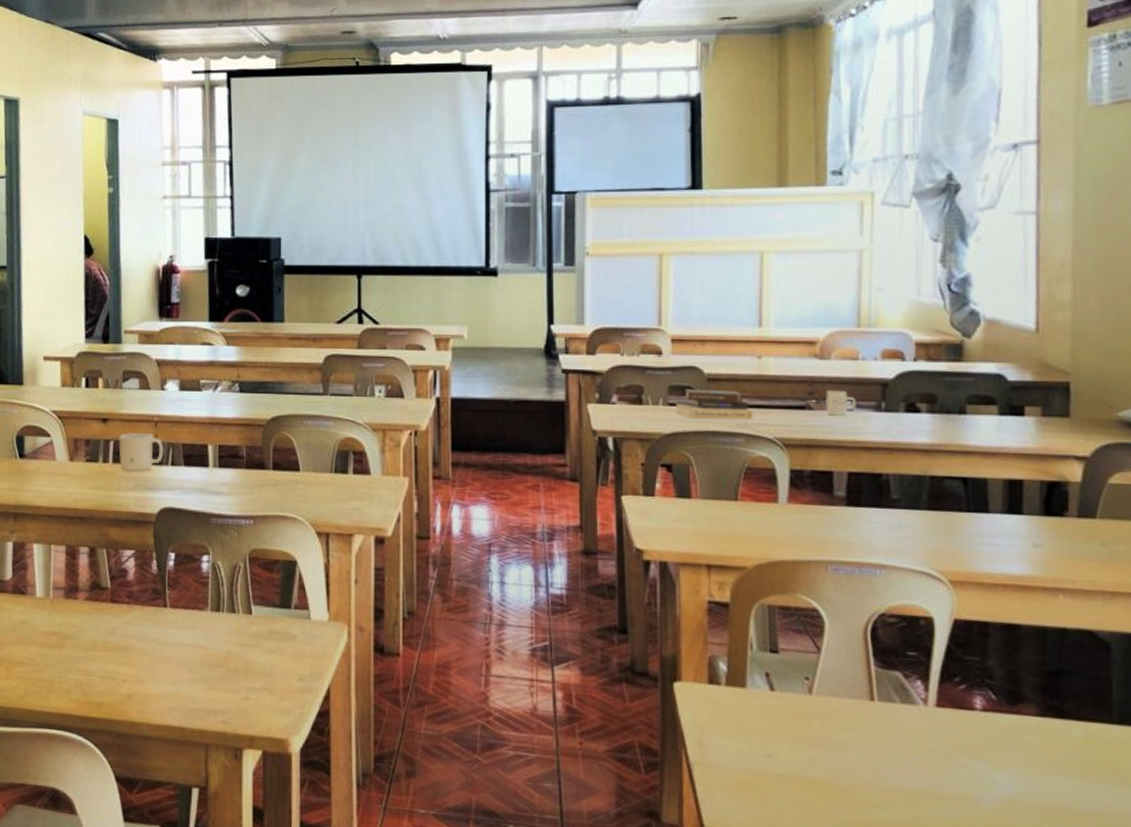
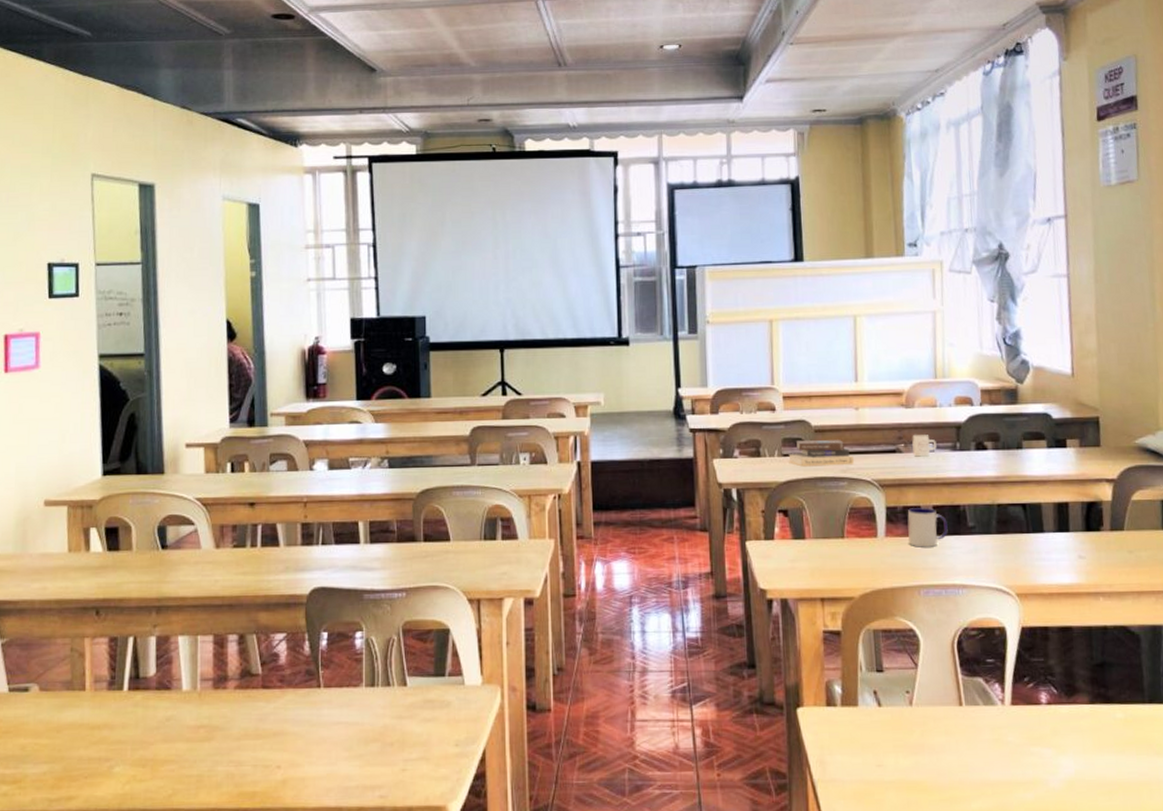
mug: present [118,432,164,473] -> none [266,513,314,555]
mug: none [815,473,866,519] -> present [907,508,948,547]

